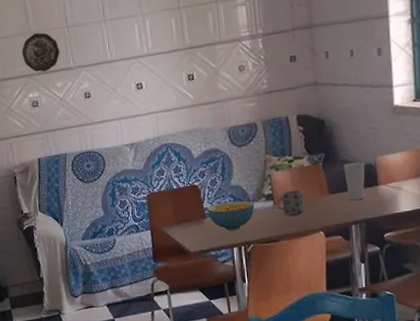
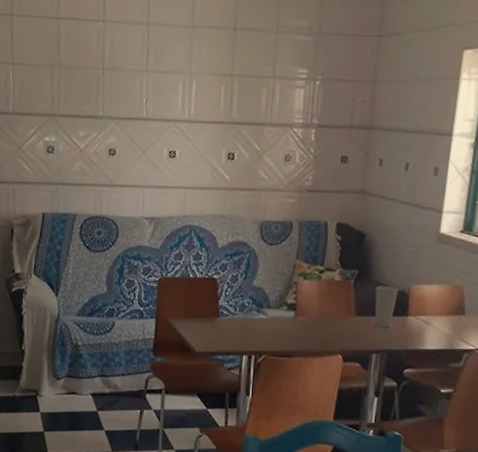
decorative plate: present [21,32,60,72] -> none [45,68,89,115]
cereal bowl: present [208,200,255,230] -> none [222,303,275,336]
mug: present [276,189,304,215] -> none [297,303,329,331]

